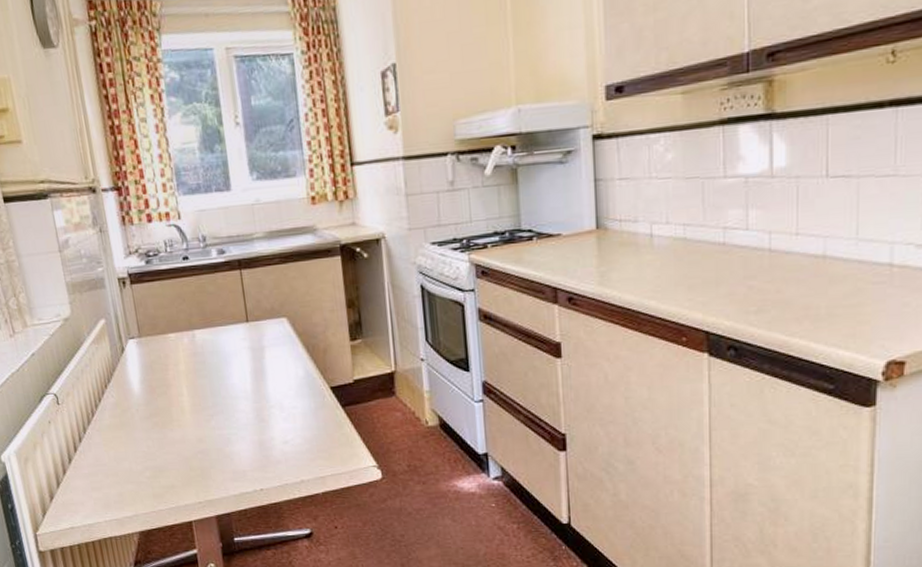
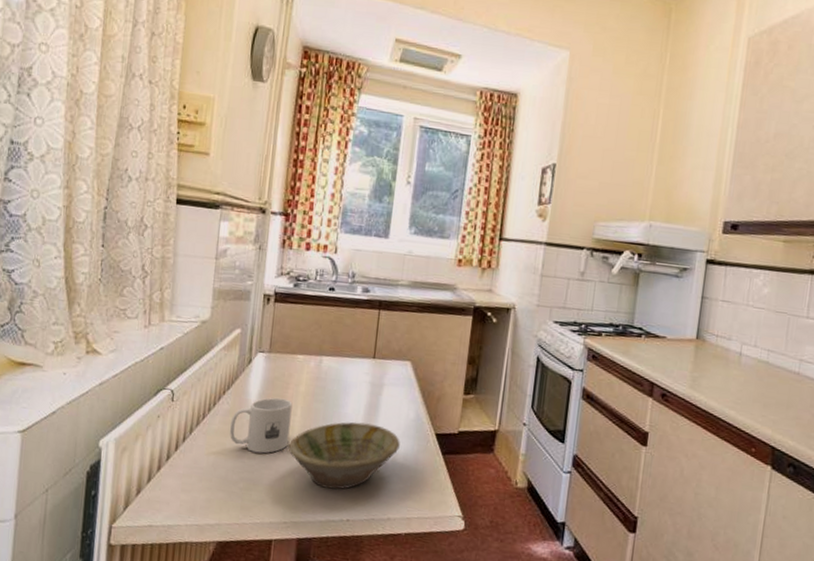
mug: none [120,381,183,440] -> present [230,397,293,454]
bowl: none [183,389,296,462] -> present [288,422,400,490]

